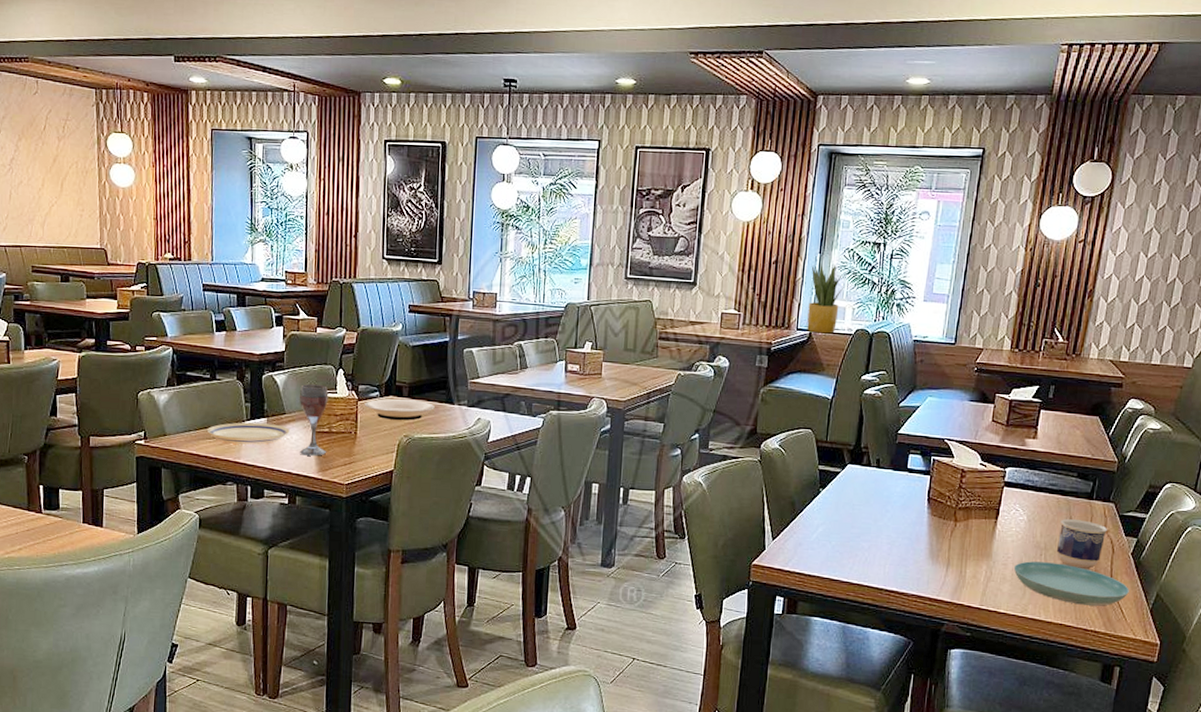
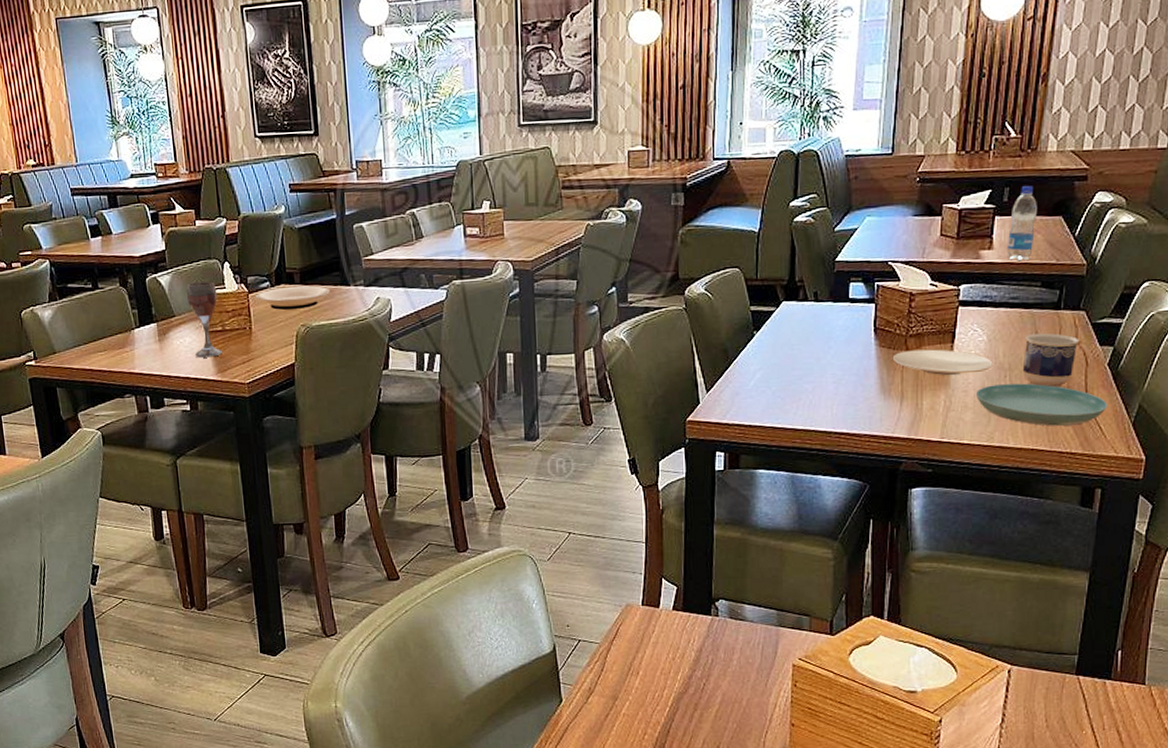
plate: present [206,422,290,445] -> none [96,328,182,354]
planter: present [807,263,846,334] -> none [723,80,764,161]
plate: none [942,521,1031,549] -> present [892,349,993,375]
bottle: none [1049,386,1078,453] -> present [1006,186,1037,262]

